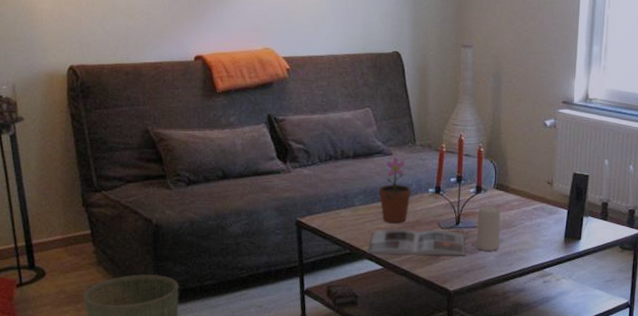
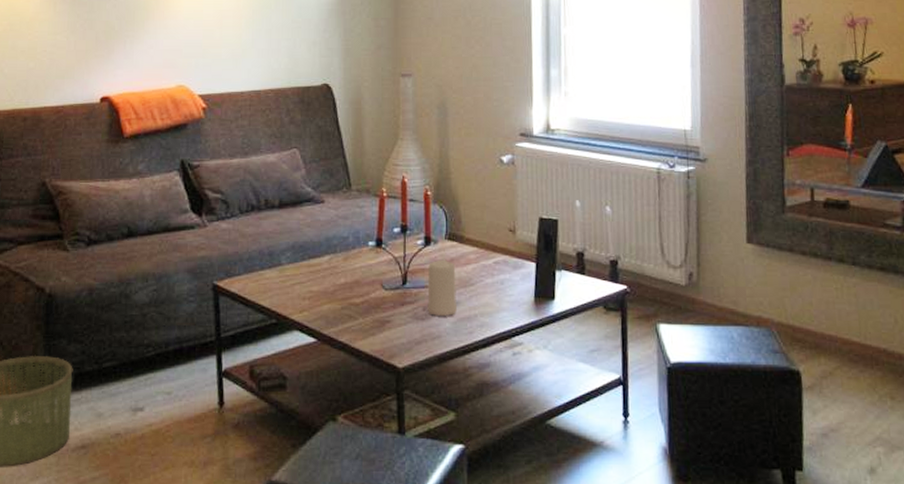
magazine: present [367,228,466,256] -> none [297,291,416,325]
flowerpot: present [378,157,411,224] -> none [309,205,348,285]

